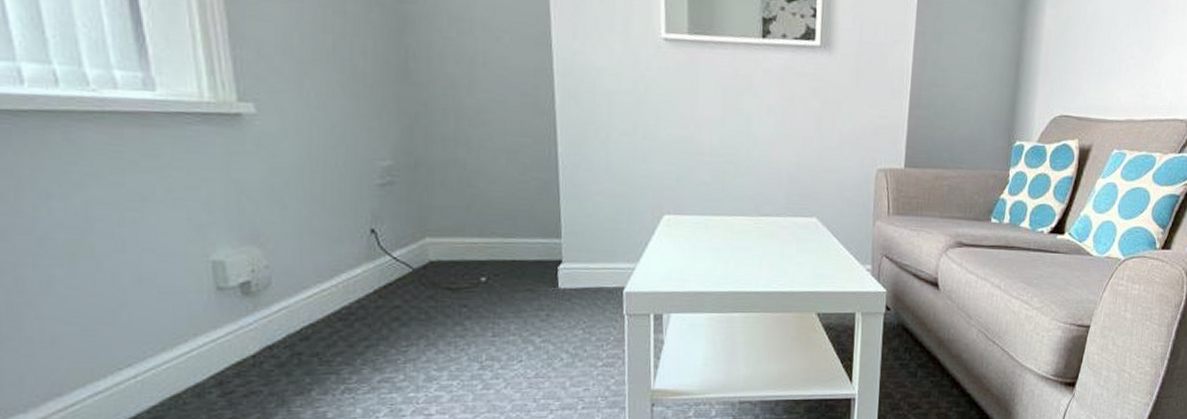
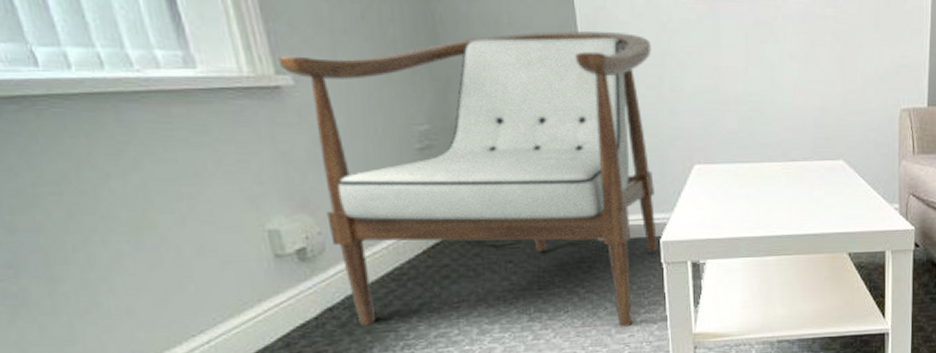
armchair: none [241,72,628,380] -> present [277,30,657,327]

